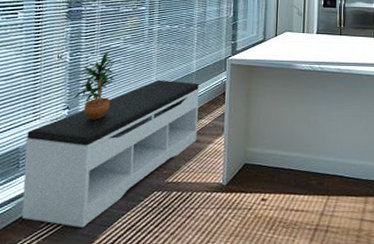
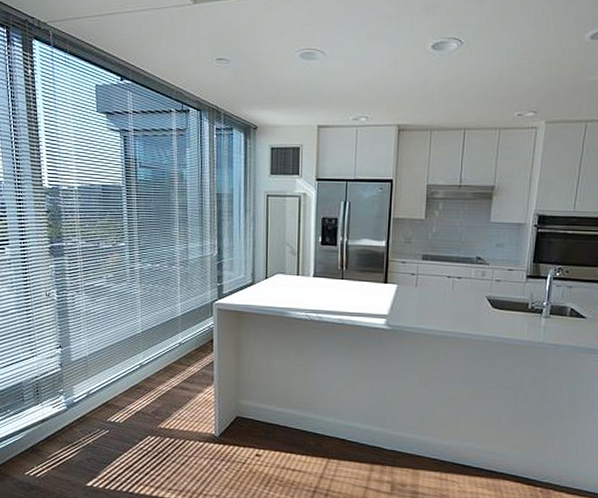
bench: present [21,80,200,228] -> none [26,322,187,463]
potted plant: present [73,51,122,120] -> none [65,290,106,360]

